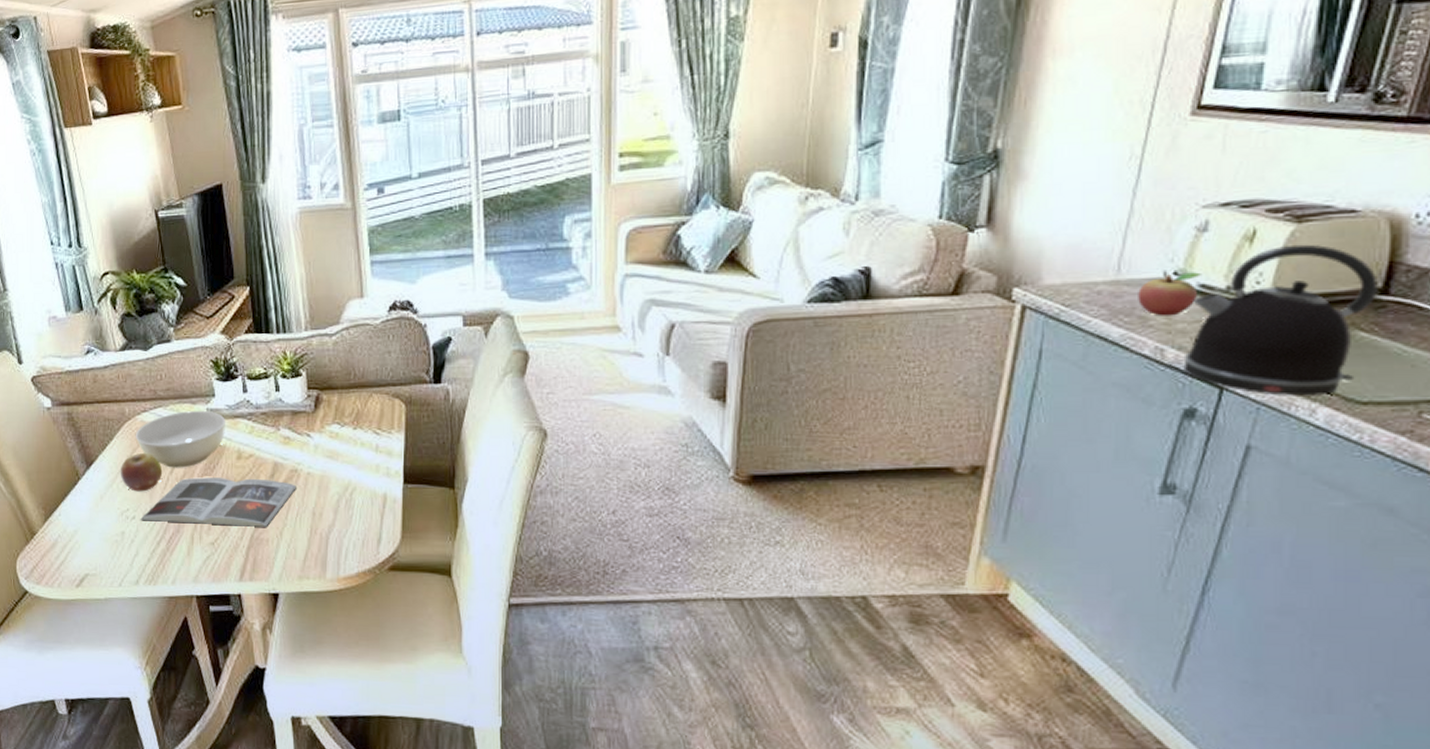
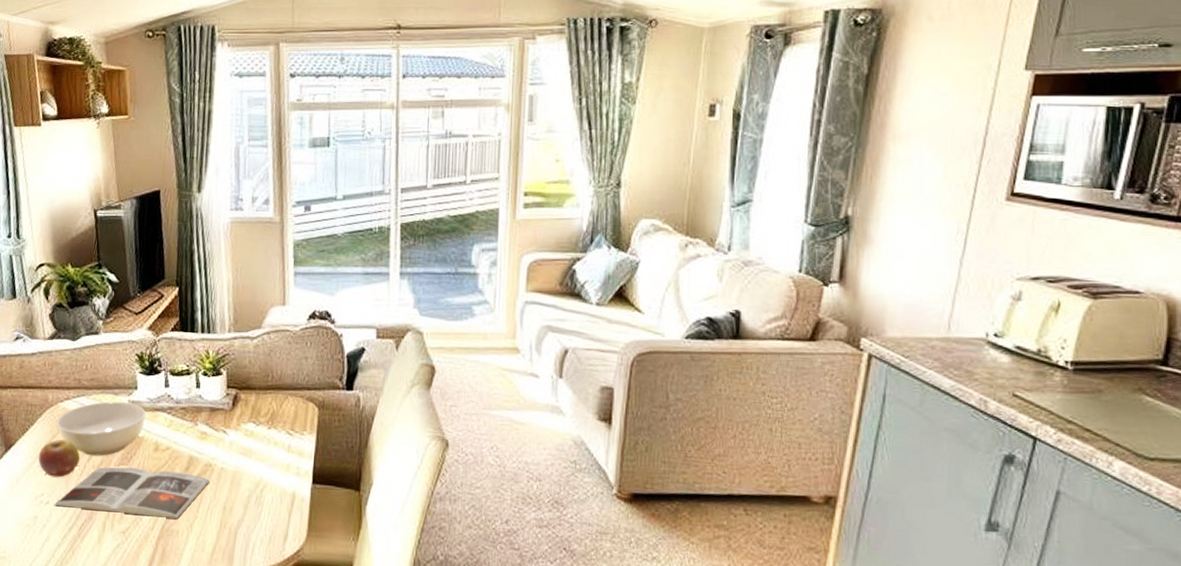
fruit: present [1138,272,1202,316] -> none [965,335,1018,372]
kettle: present [1183,244,1378,396] -> none [1003,317,1159,451]

